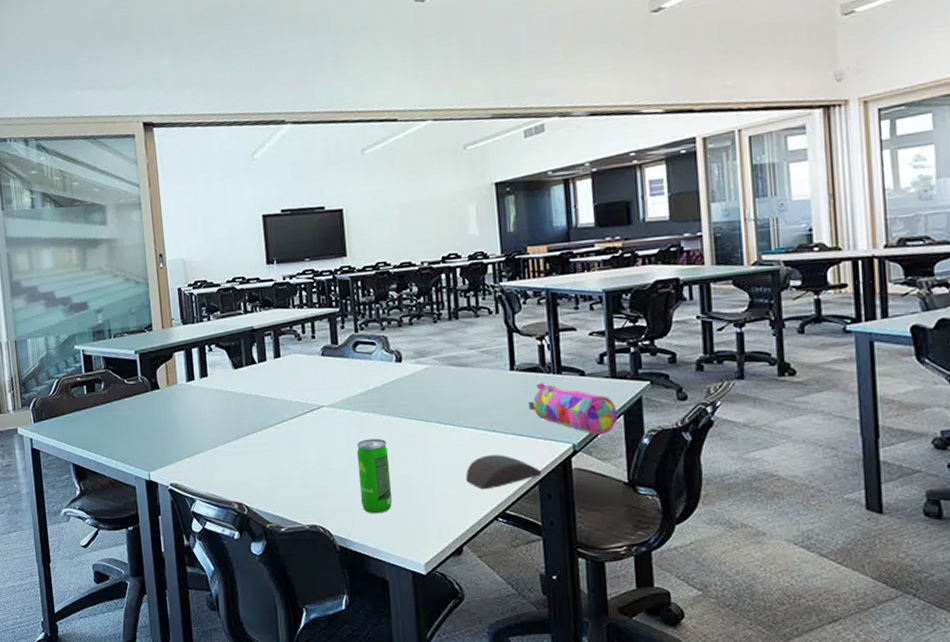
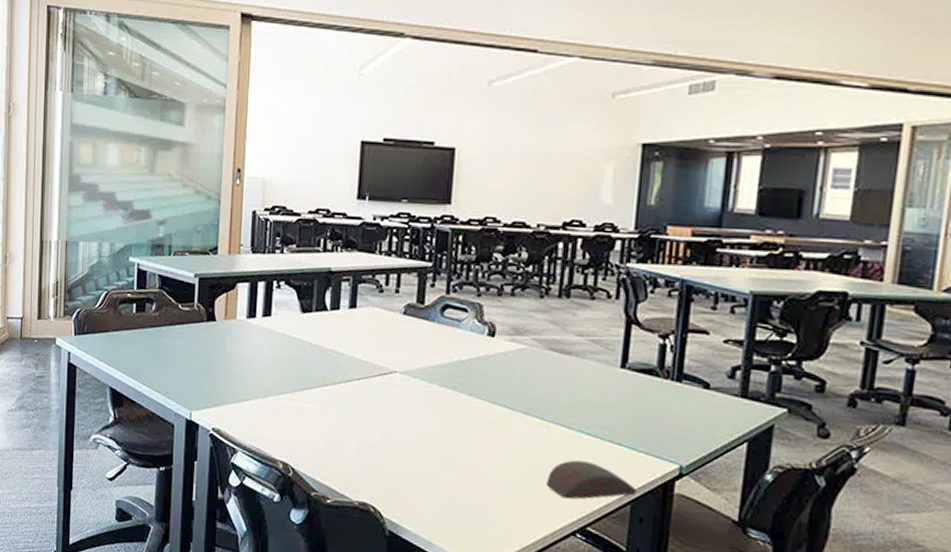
beverage can: present [356,438,393,514] -> none [421,417,462,504]
pencil case: present [528,382,618,435] -> none [634,387,742,462]

